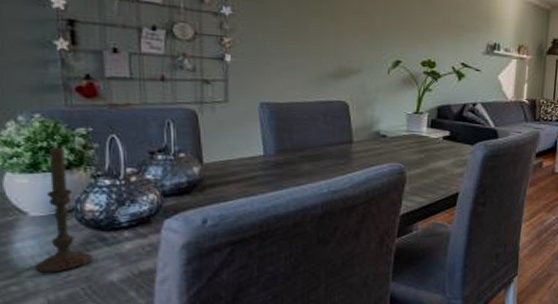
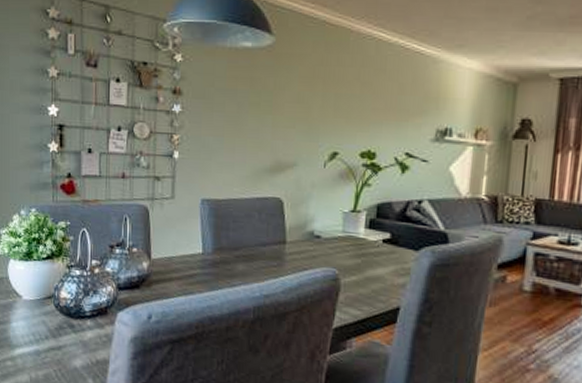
candle: present [35,145,92,273] -> none [24,237,63,353]

